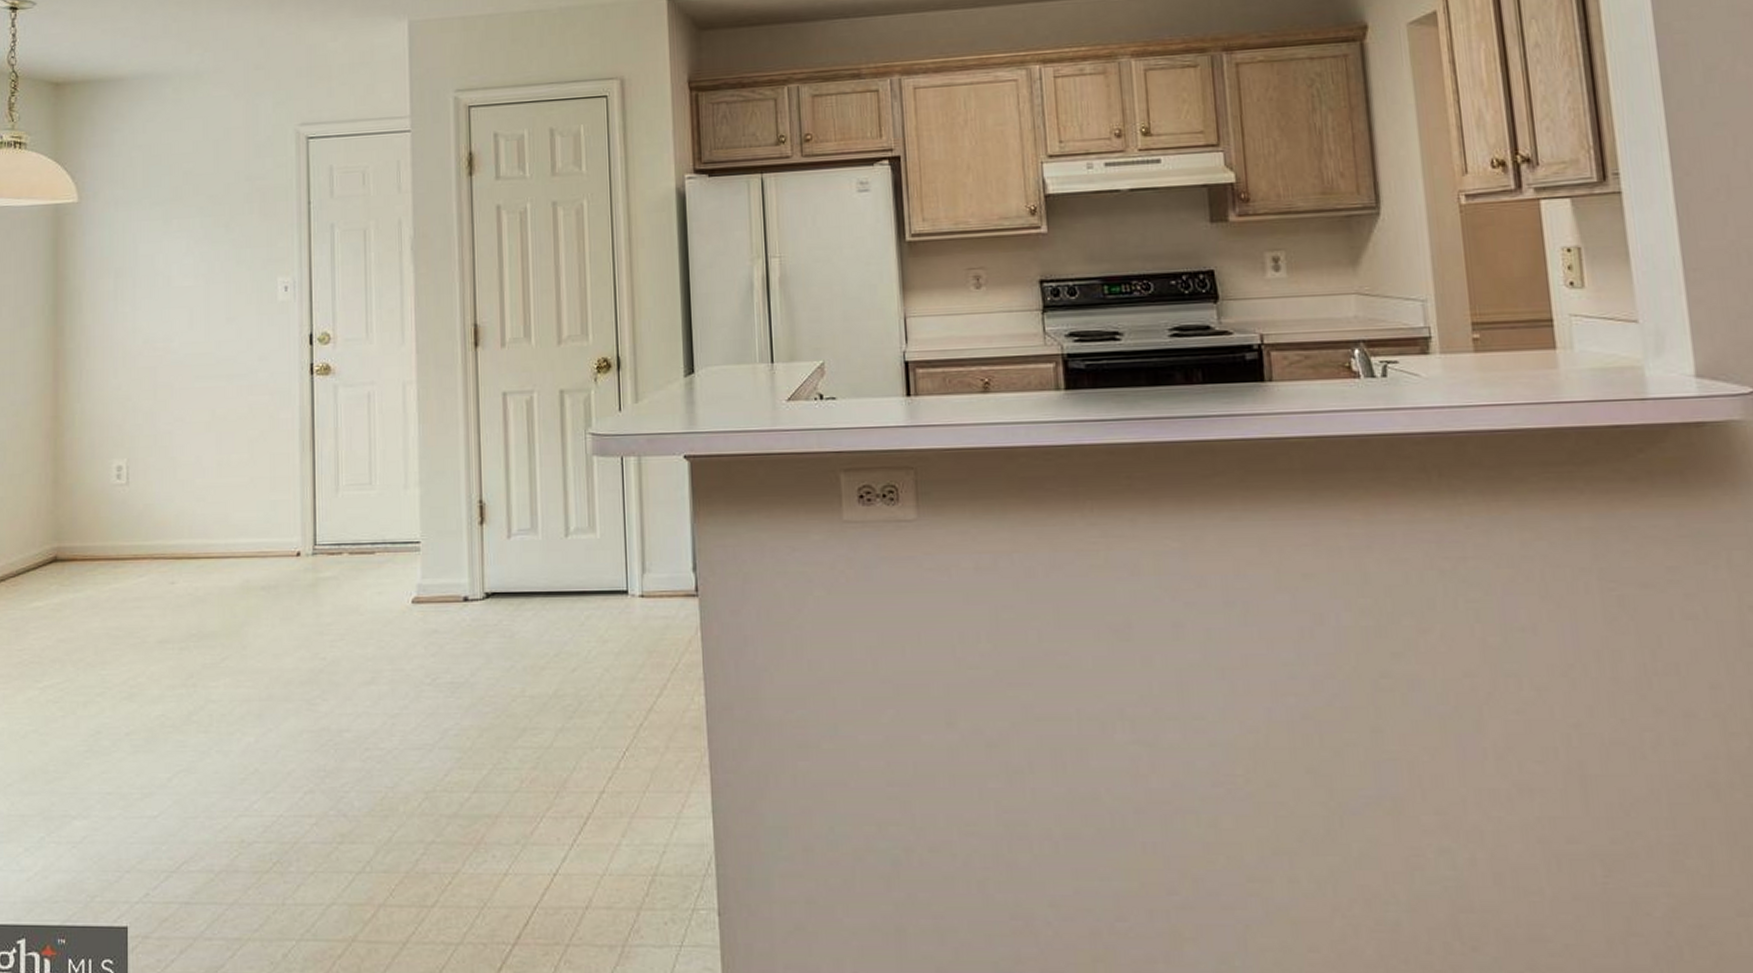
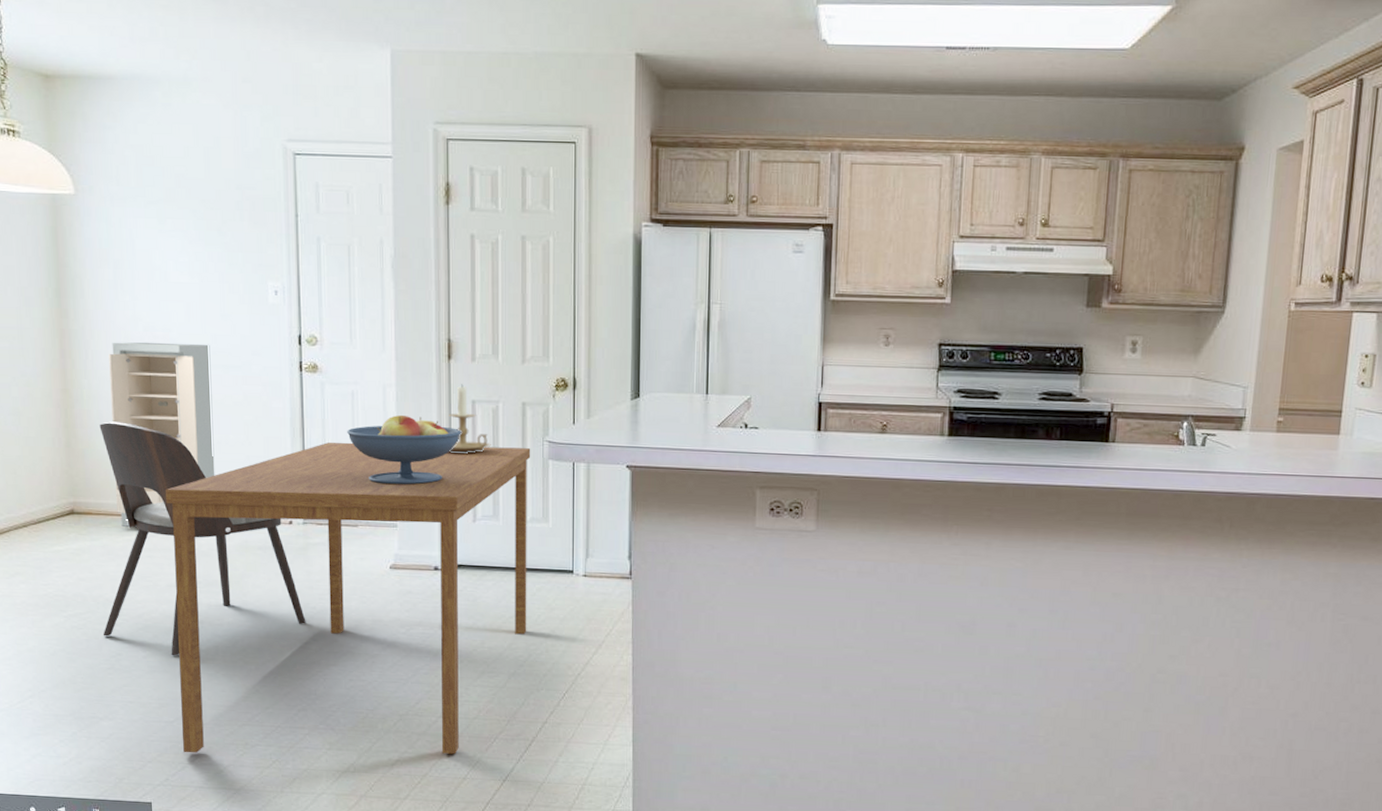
dining chair: none [81,449,315,731] -> present [99,421,306,656]
storage cabinet: none [105,352,215,573] -> present [109,342,215,527]
dining table: none [158,444,576,858] -> present [165,442,531,754]
fruit bowl: none [363,416,492,500] -> present [347,415,462,485]
candle holder: none [477,374,526,456] -> present [449,384,491,454]

